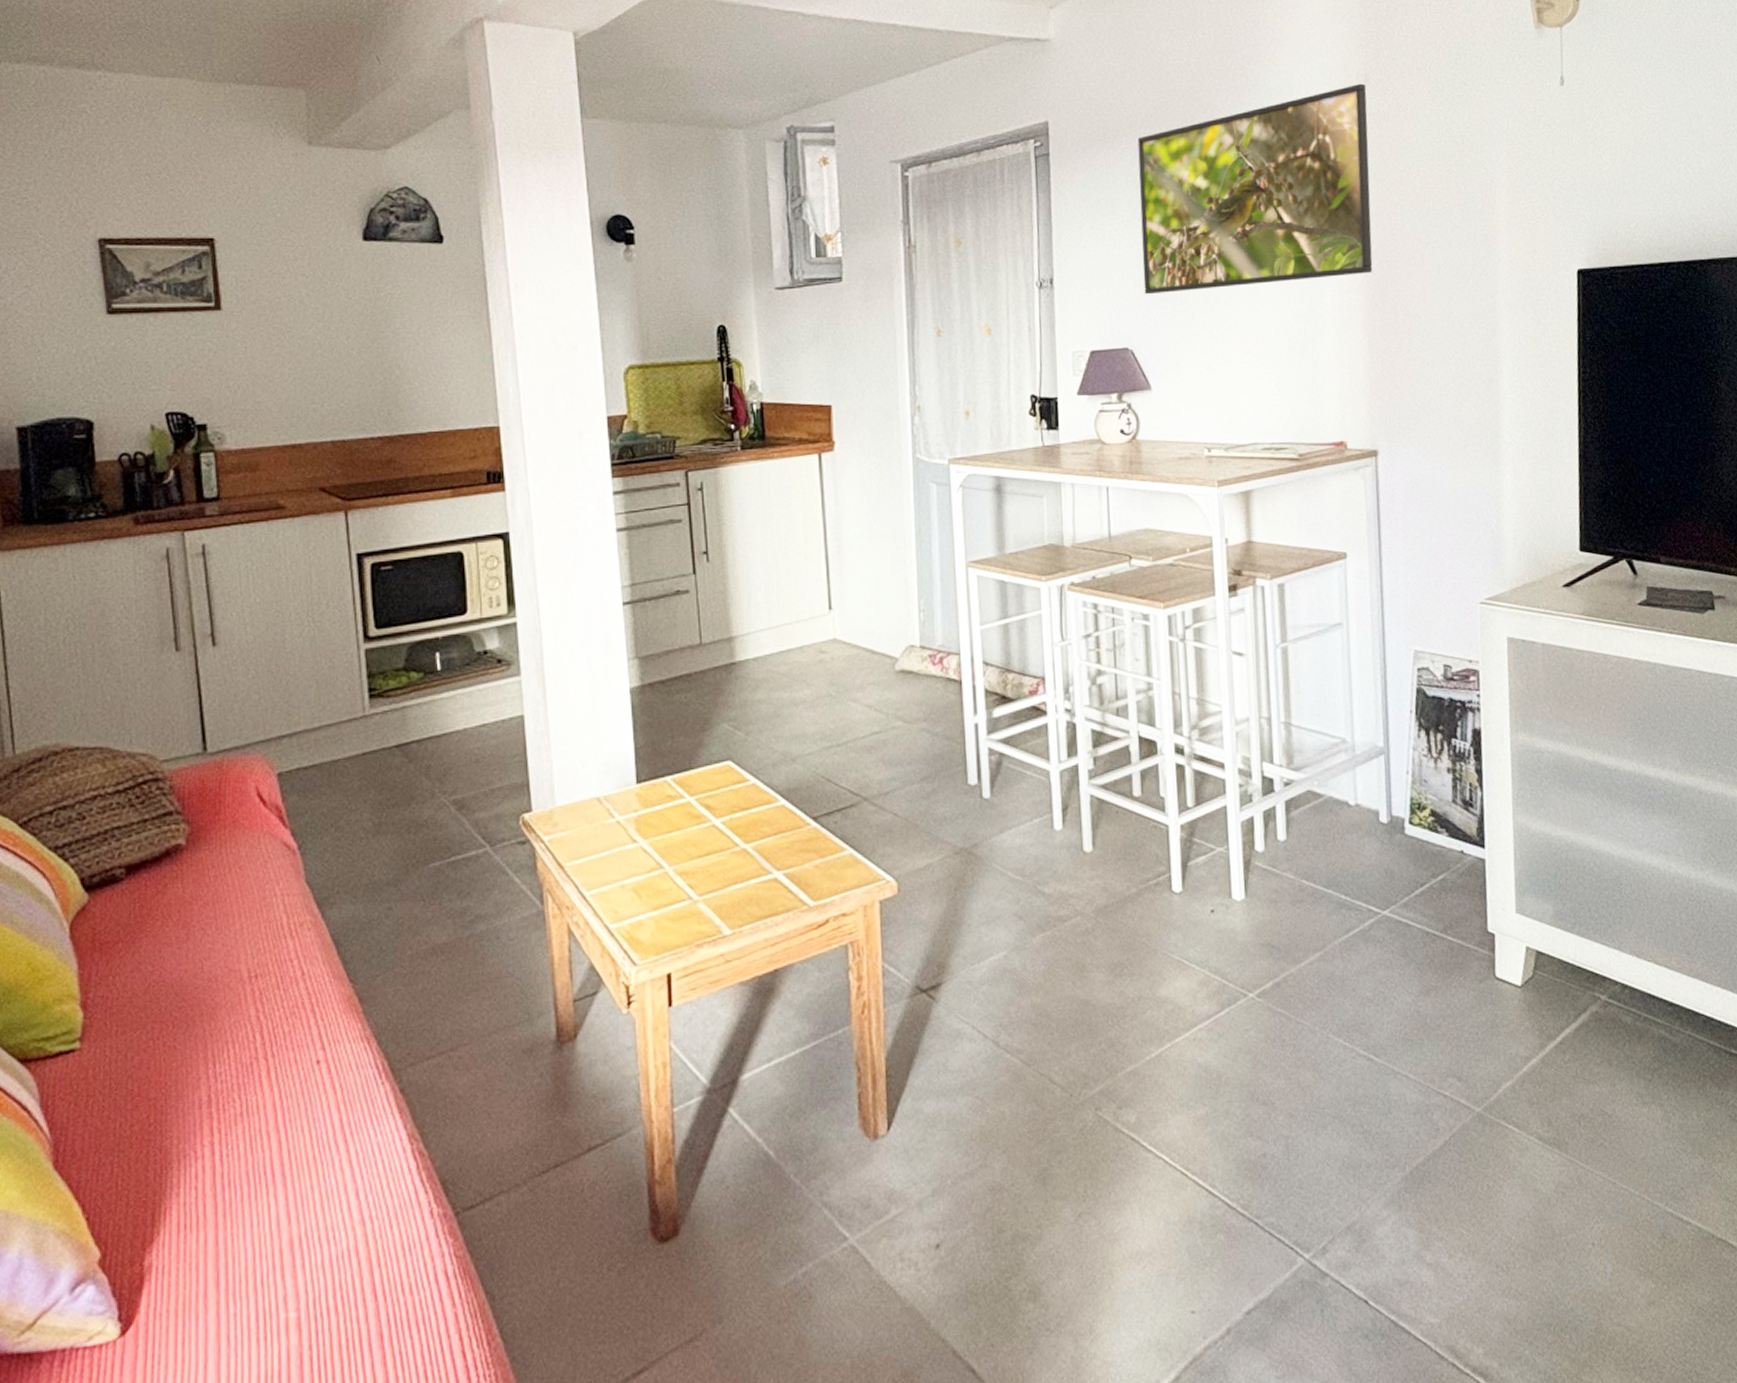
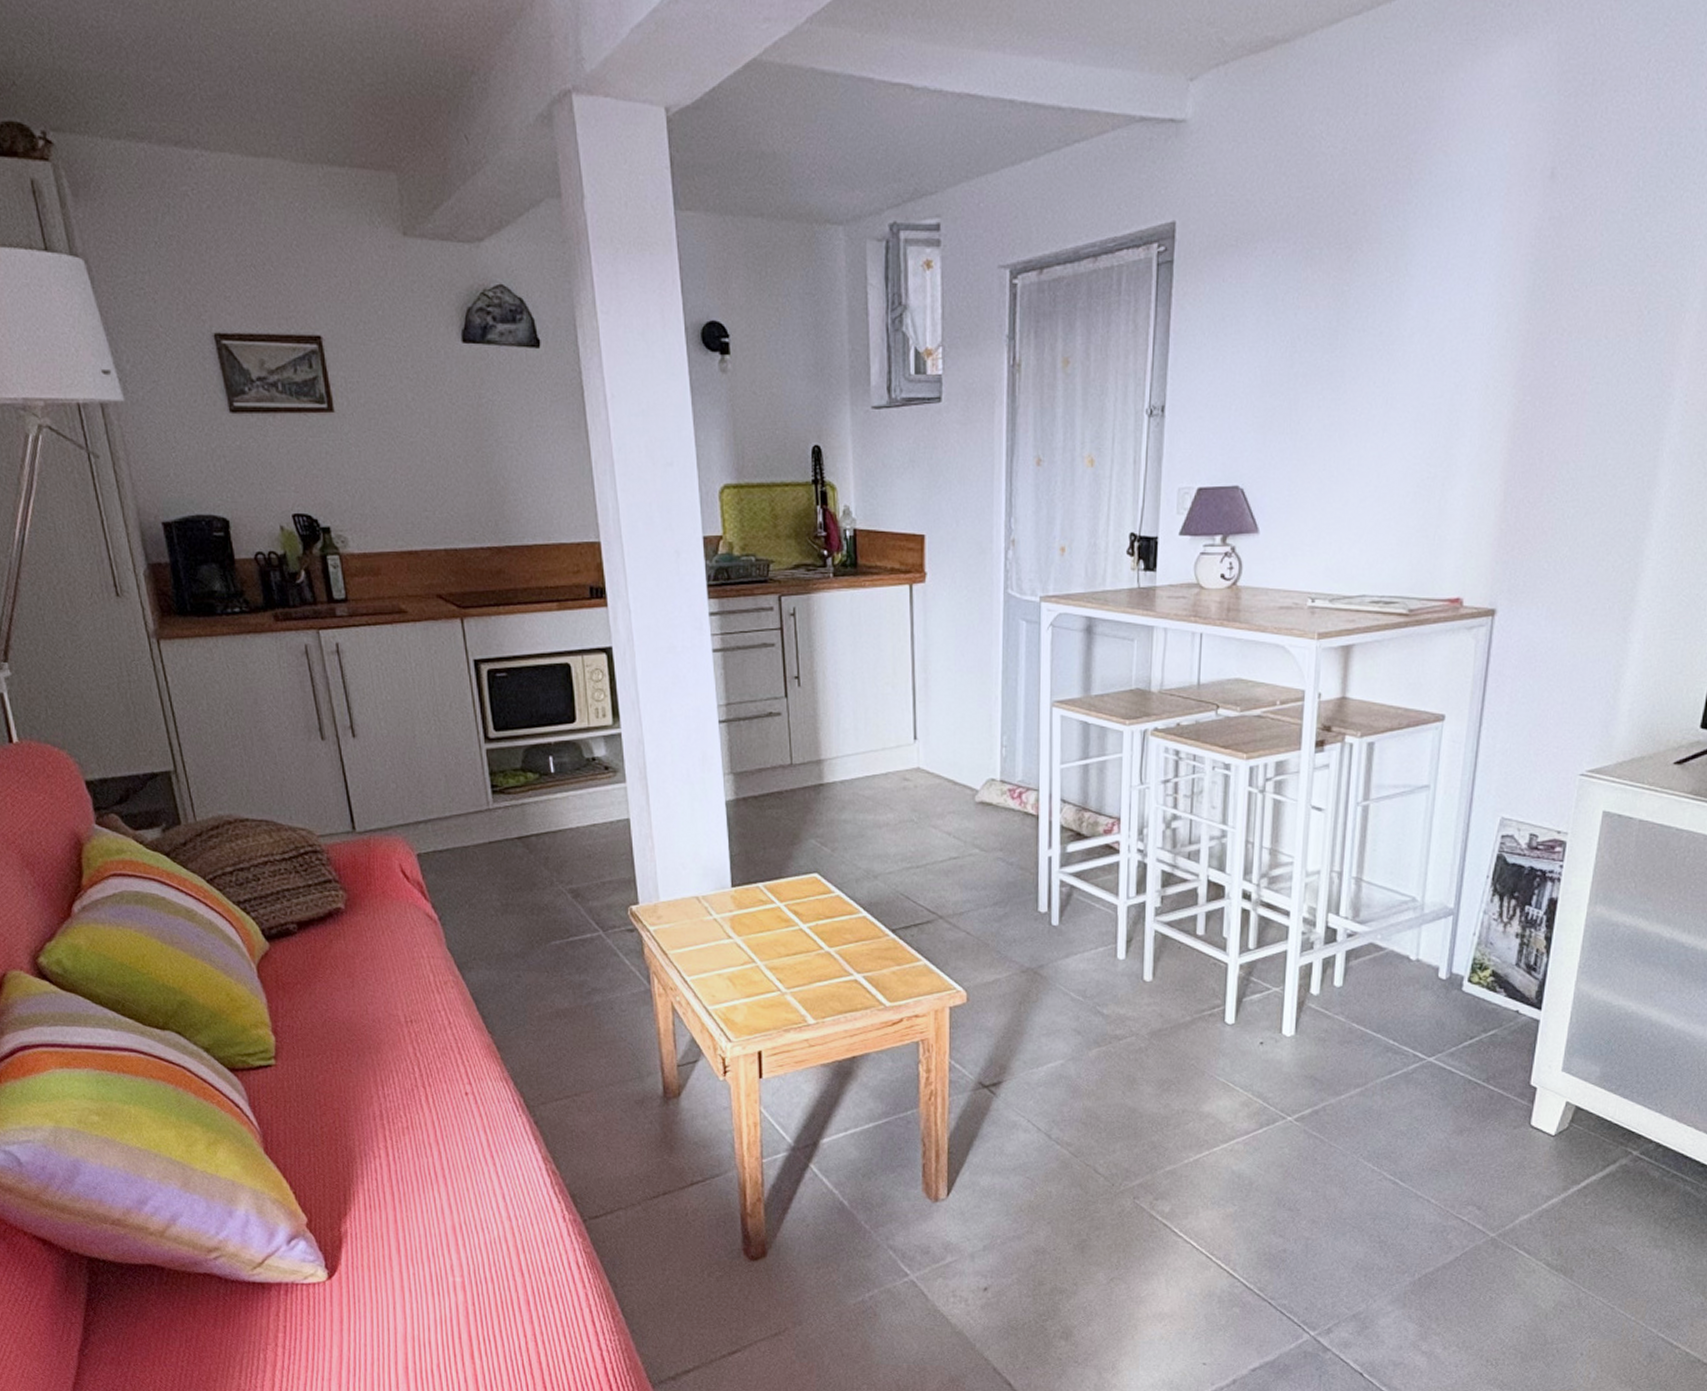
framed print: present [1137,83,1373,295] -> none [1263,179,1551,428]

